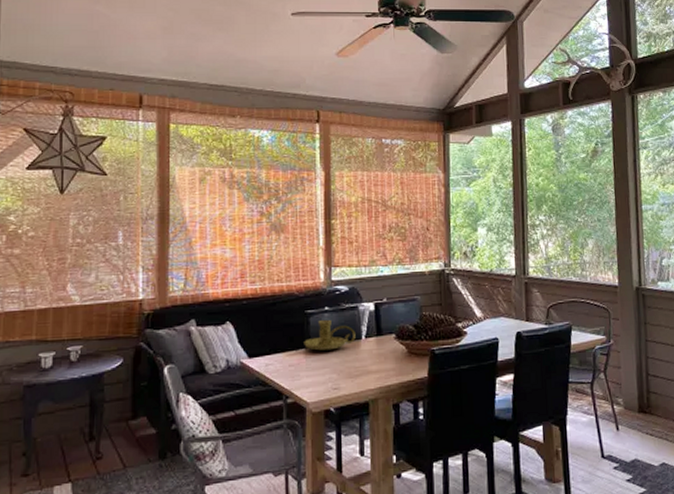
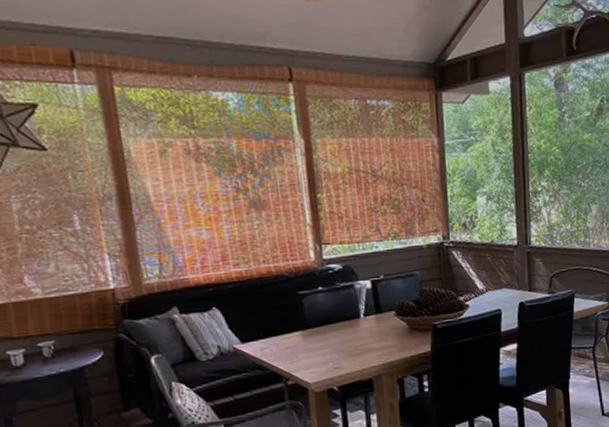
candle holder: present [304,319,356,351] -> none [299,299,354,332]

